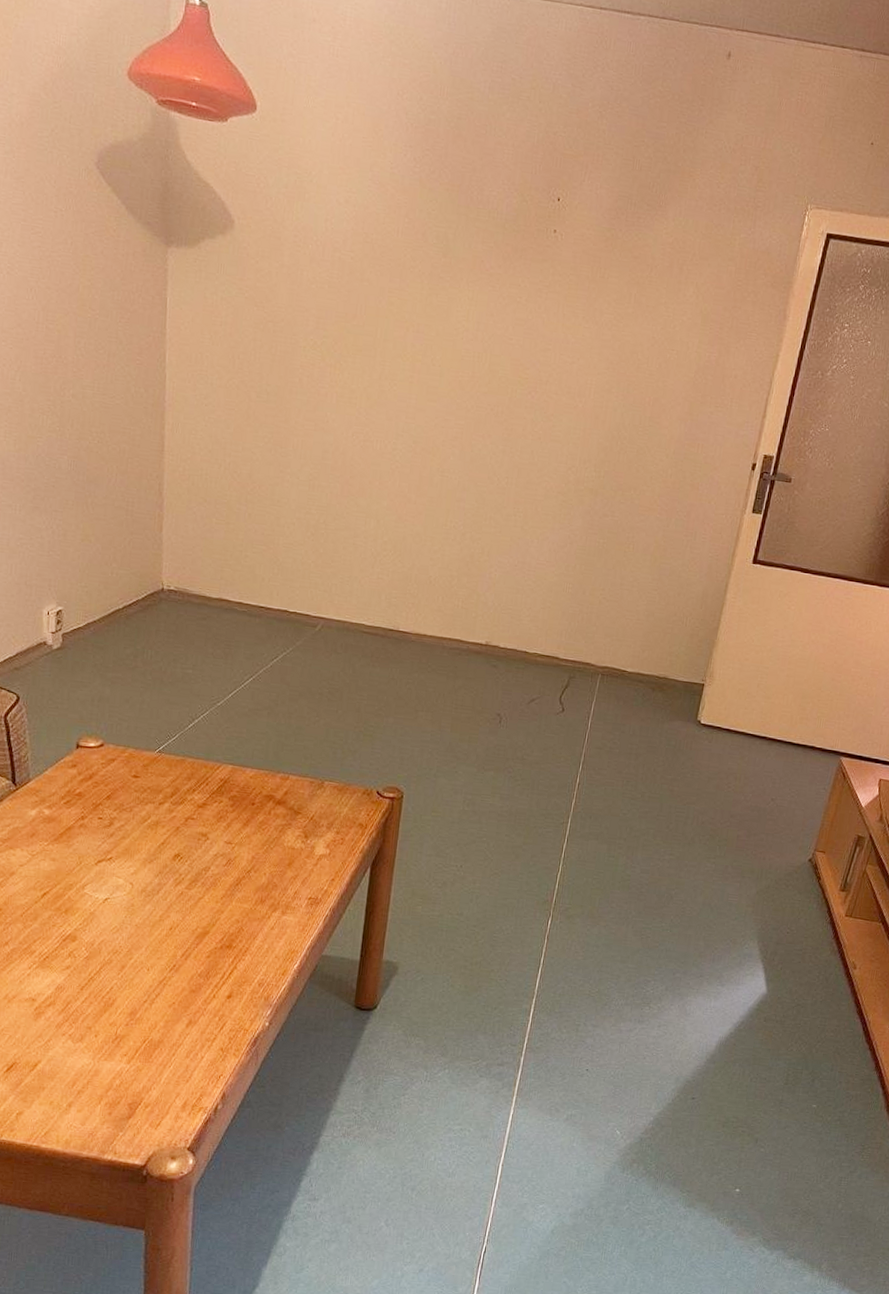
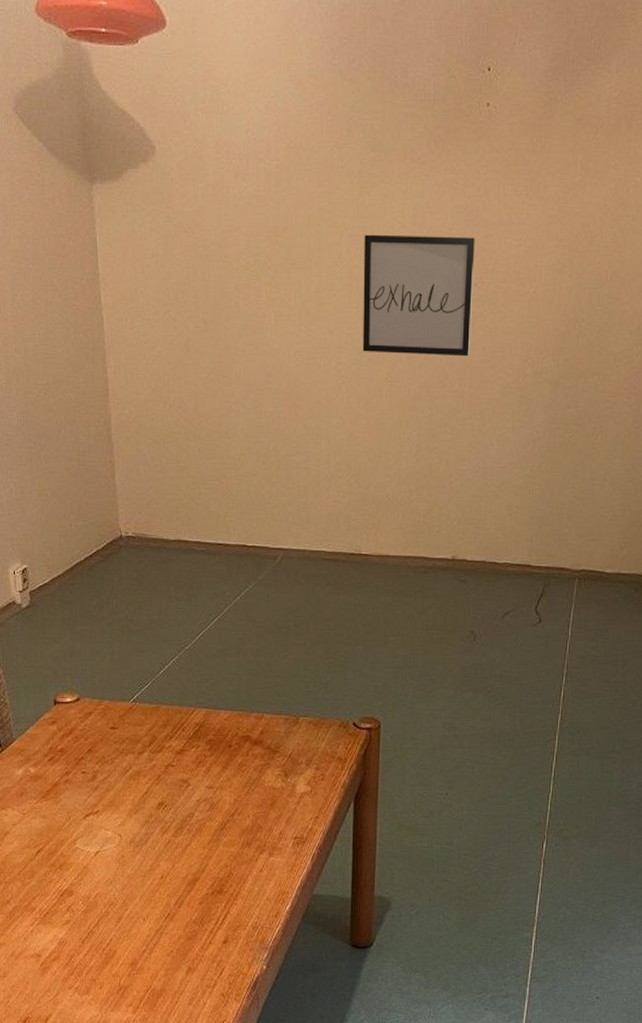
wall art: none [418,332,533,458] -> present [362,234,475,357]

